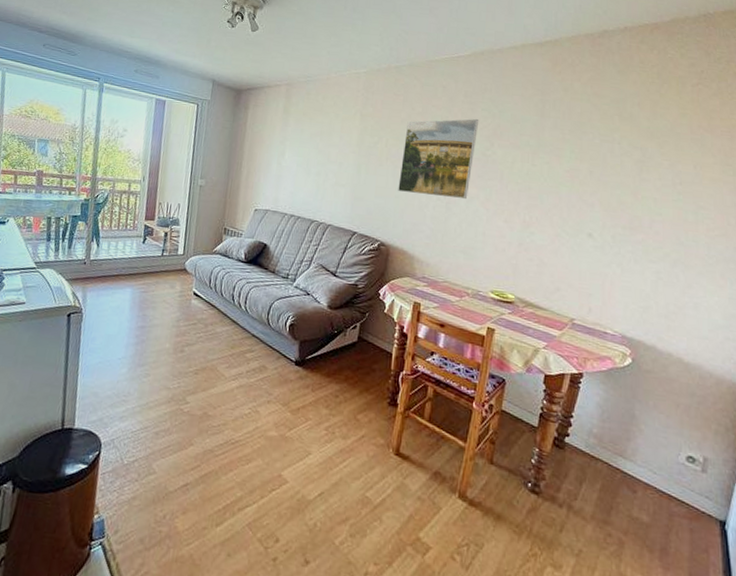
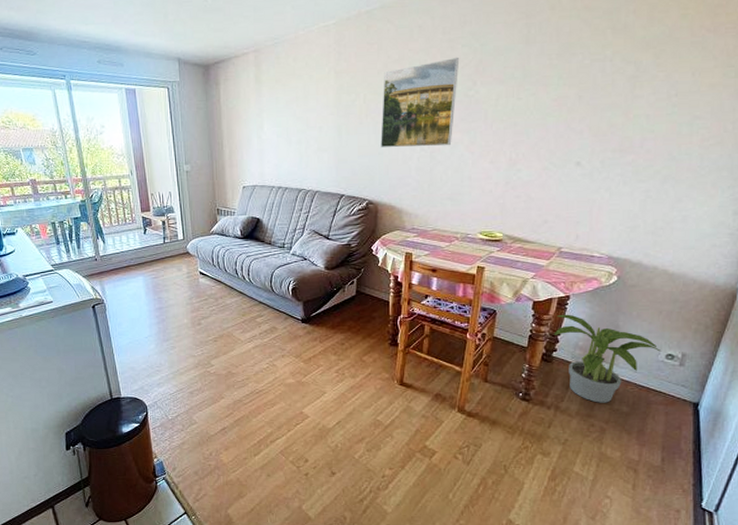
potted plant: none [566,393,680,508] -> present [554,314,660,403]

